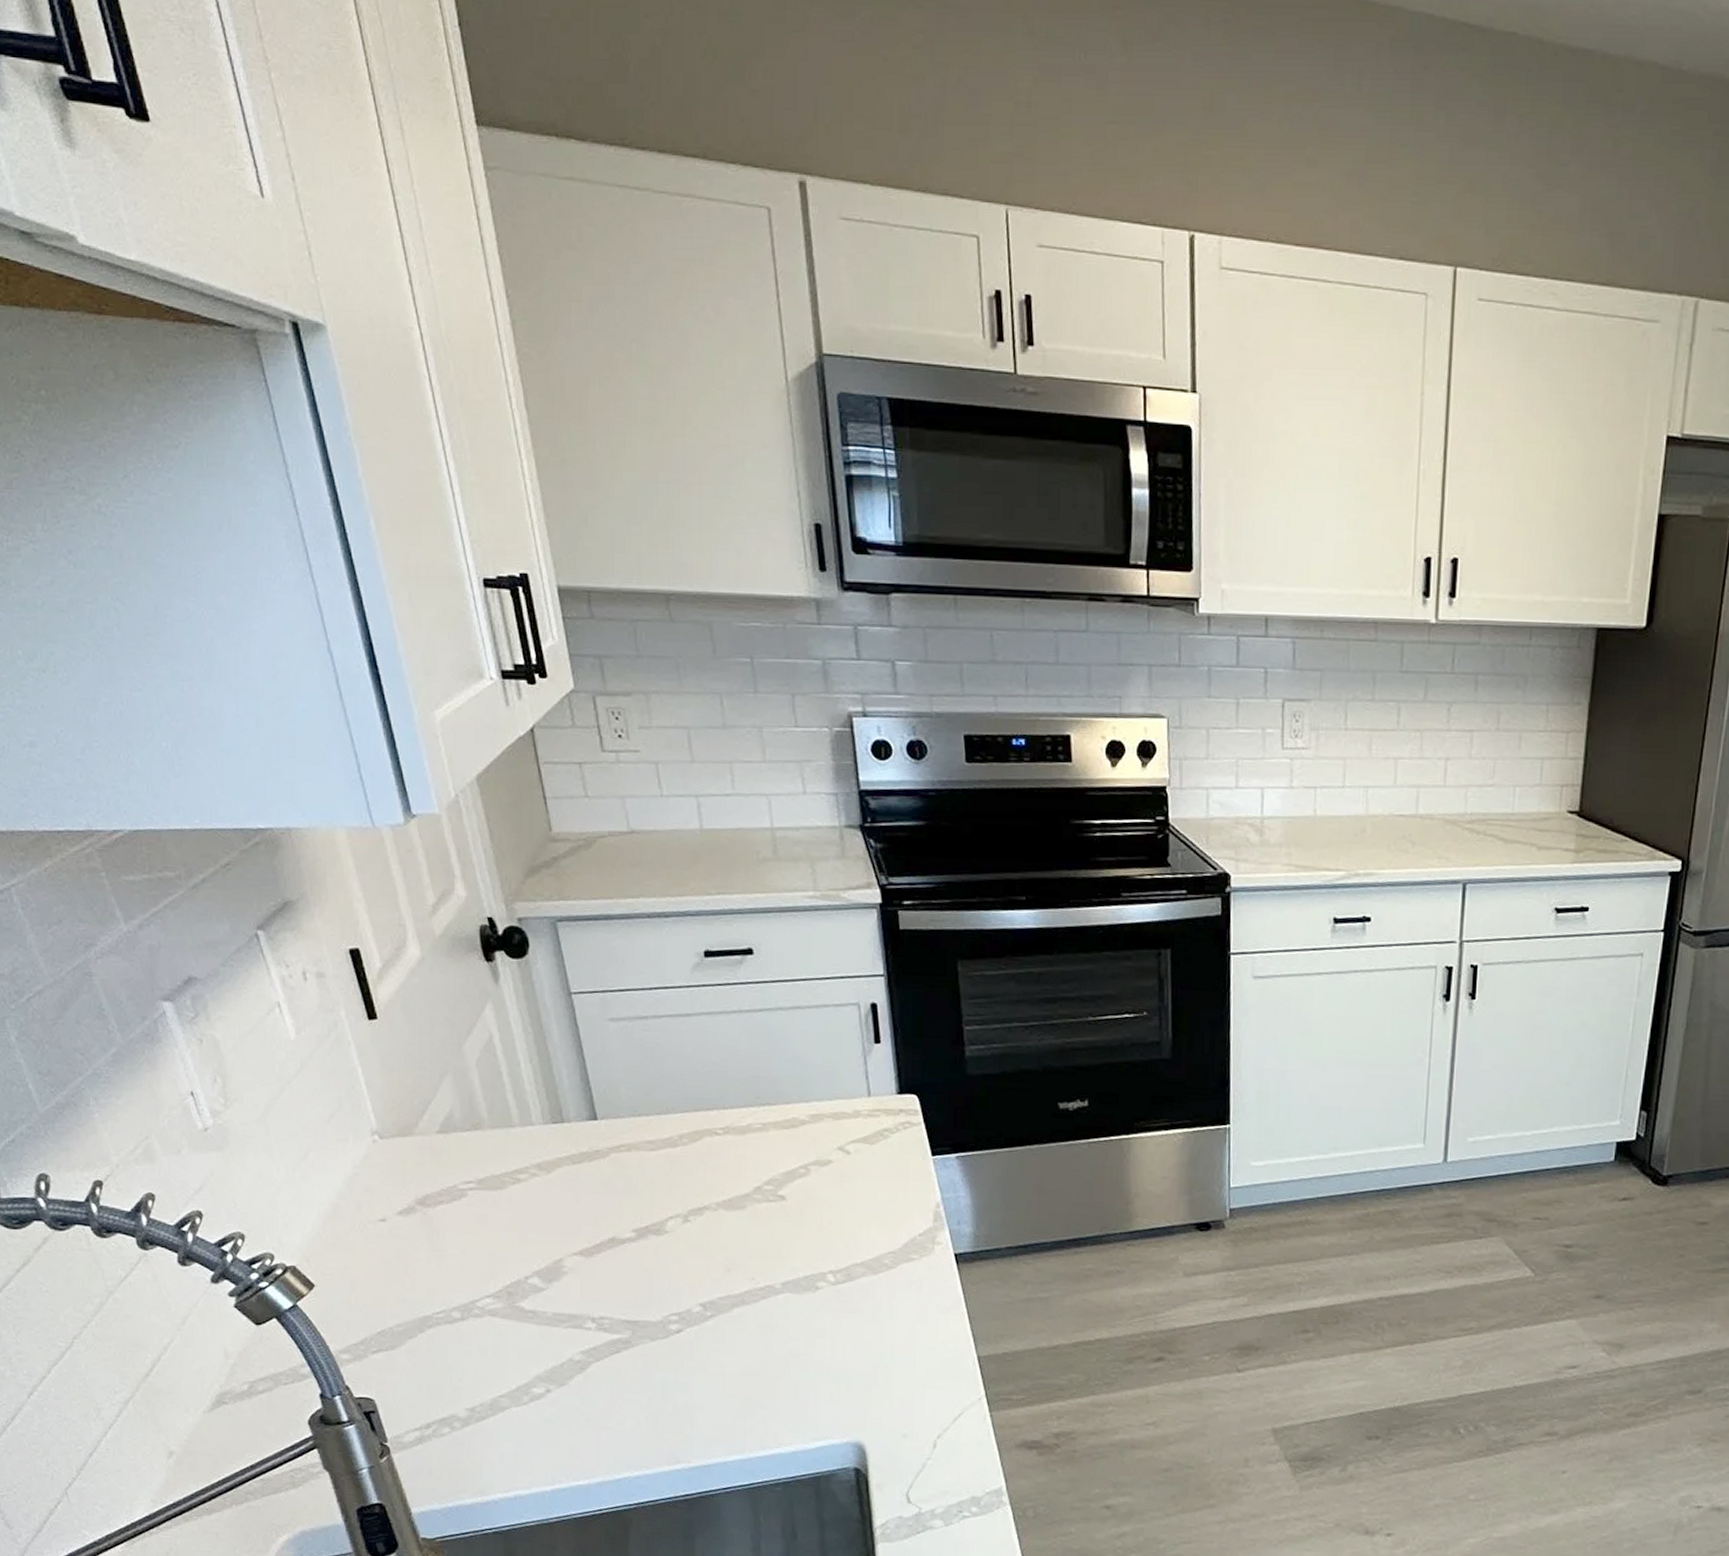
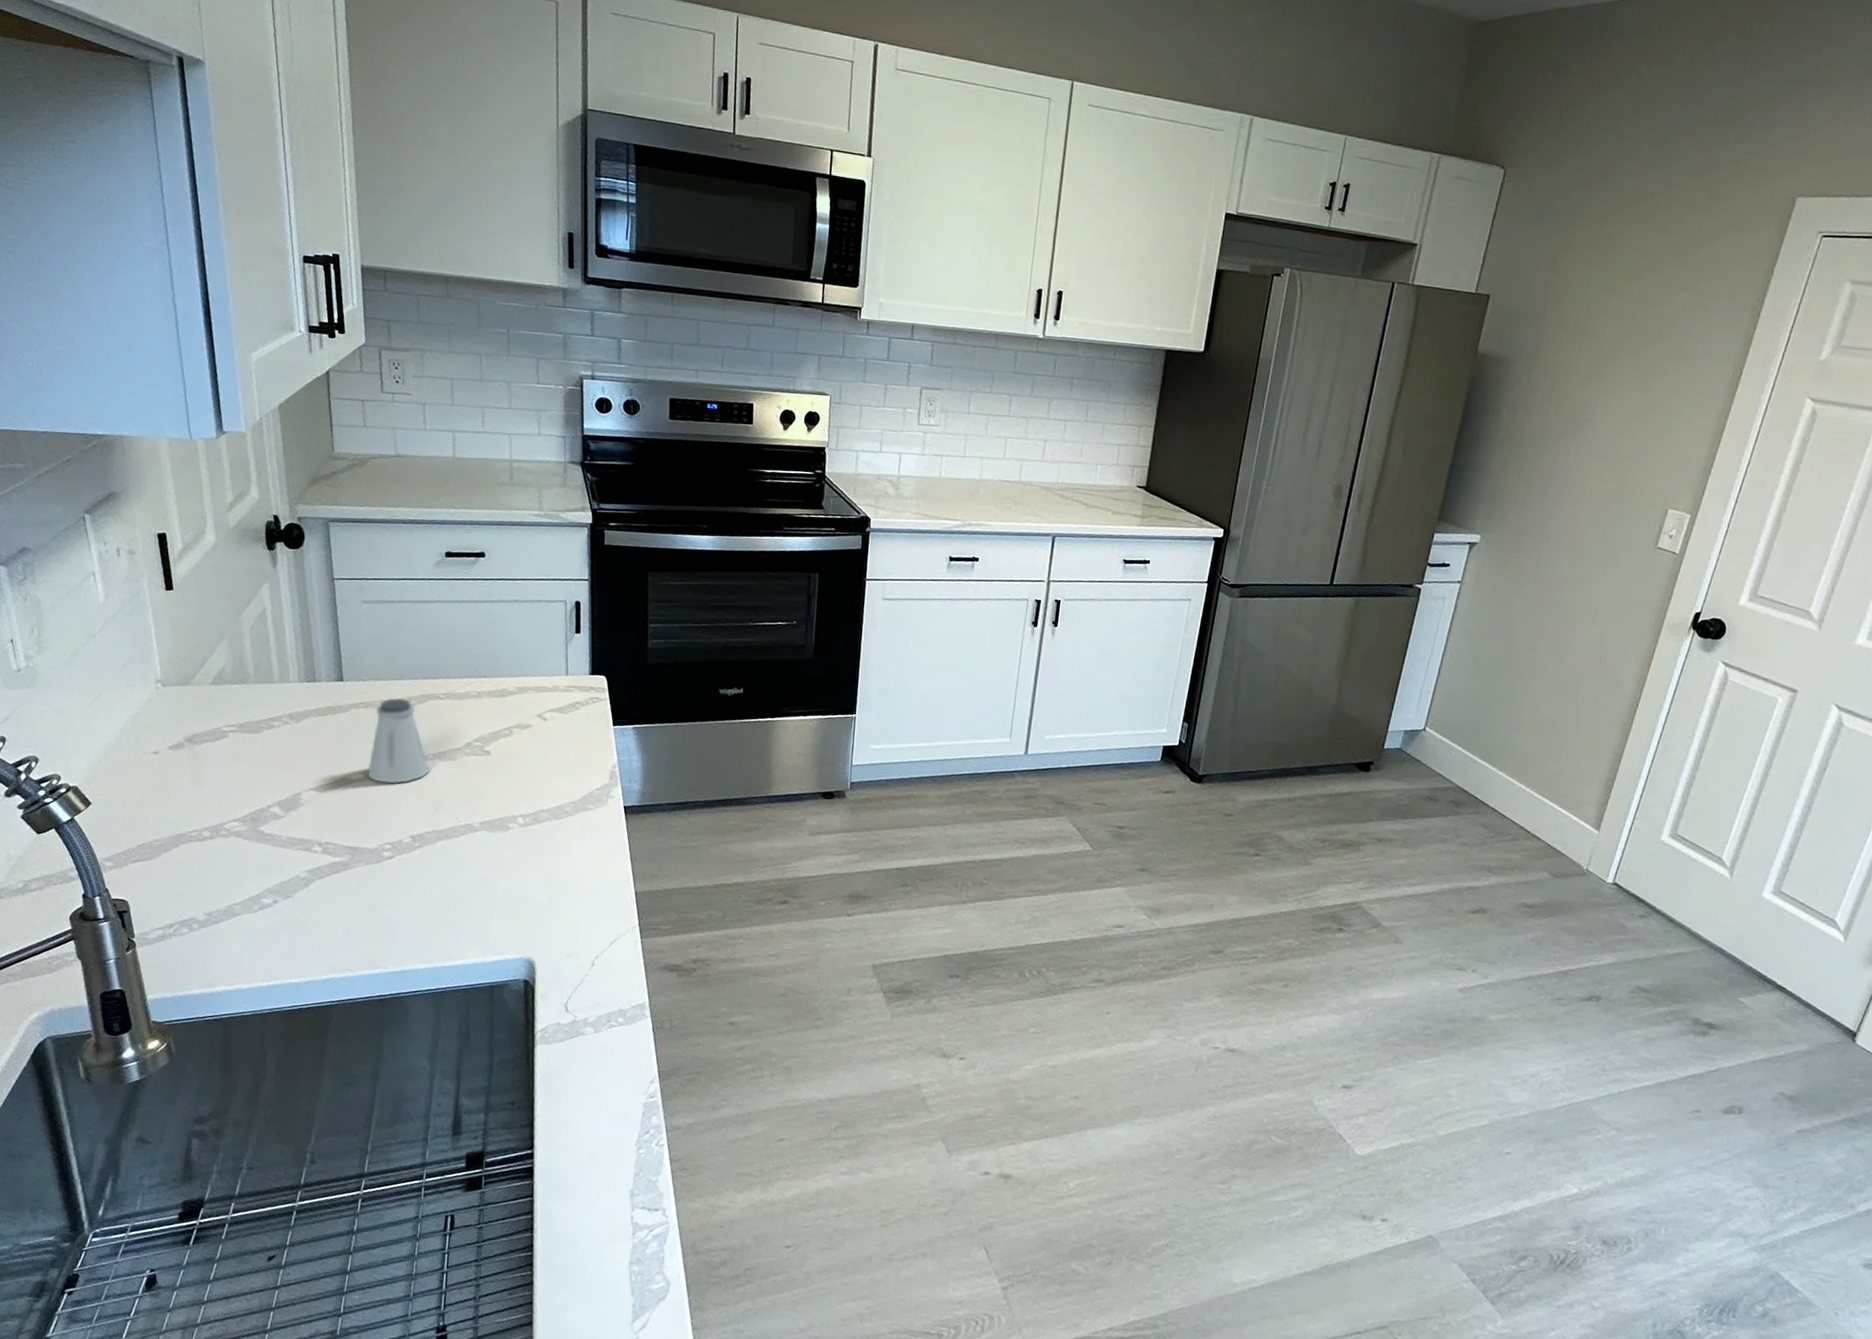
saltshaker: none [639,1136,715,1242] -> present [367,697,430,784]

